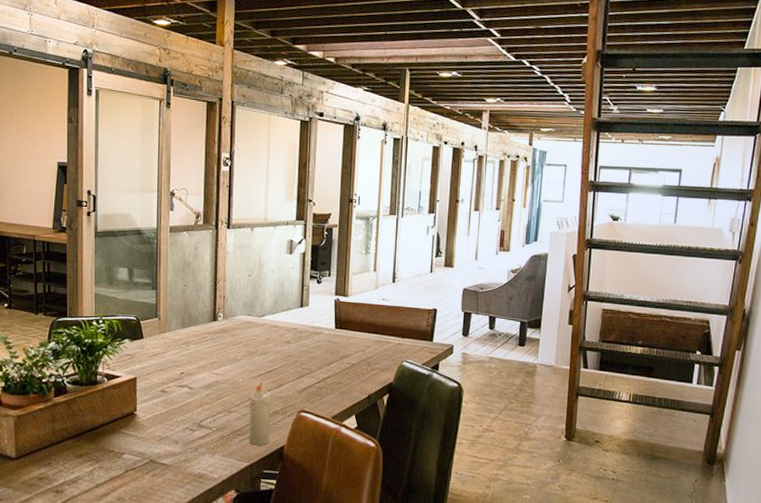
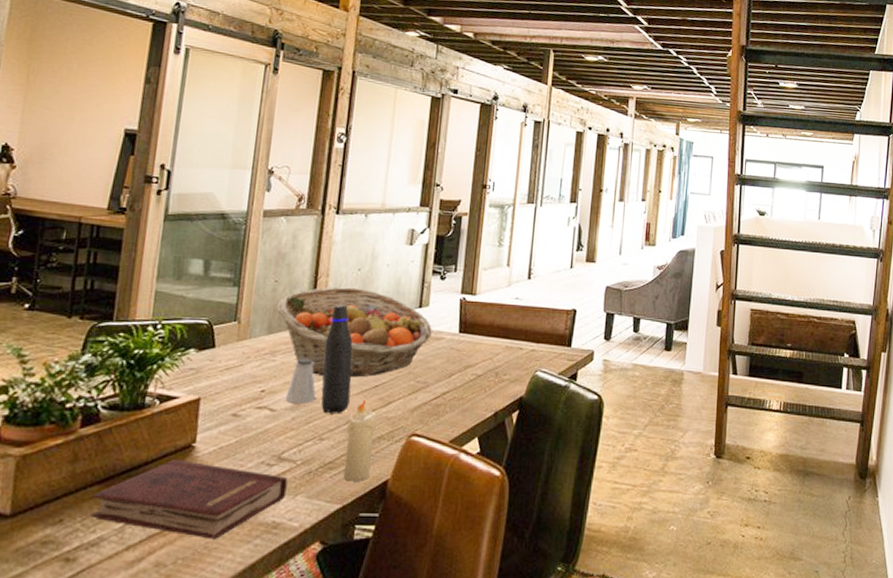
hardback book: none [68,423,207,483] -> present [90,459,288,539]
fruit basket: none [187,290,313,364] -> present [276,287,432,378]
saltshaker: none [199,348,223,384] -> present [285,359,317,404]
water bottle: none [226,305,250,393] -> present [321,305,353,414]

